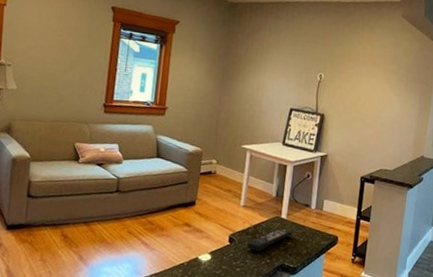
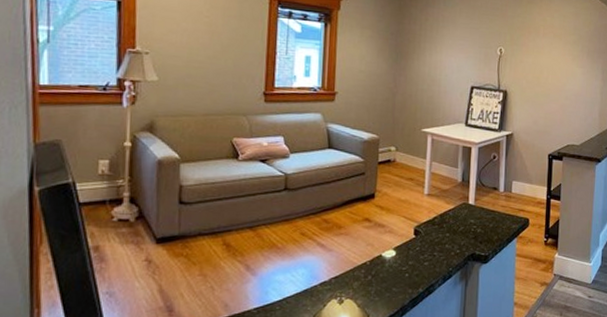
remote control: present [246,228,293,253] -> none [433,215,482,243]

